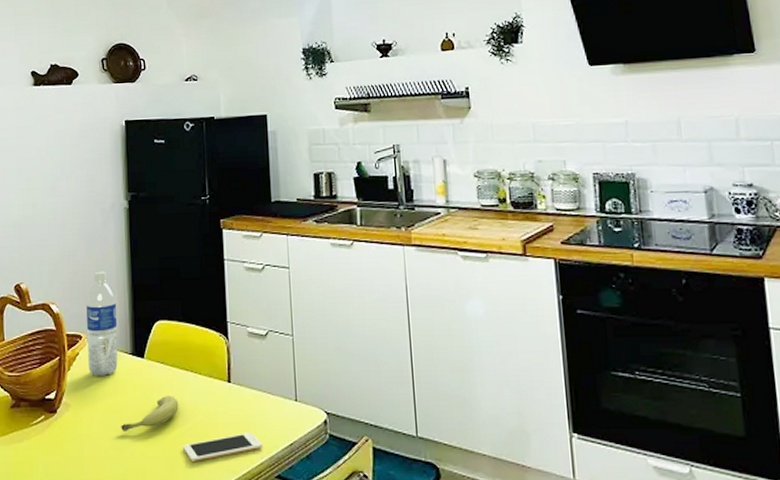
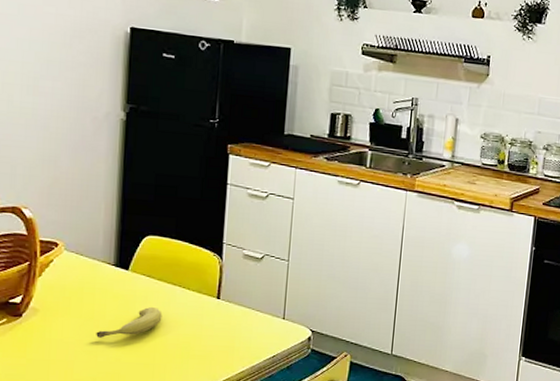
water bottle: present [86,271,118,376] -> none [63,180,103,284]
cell phone: present [183,433,263,461] -> none [163,344,245,368]

